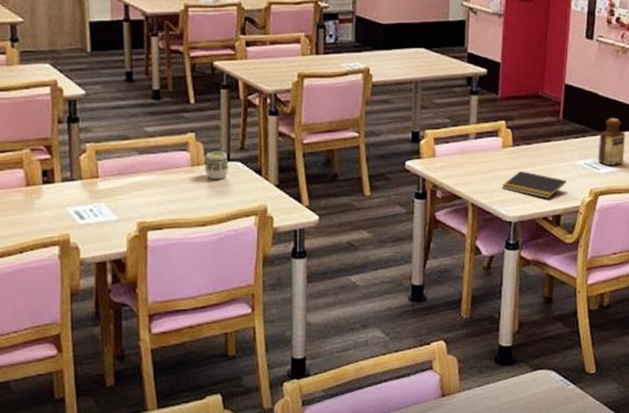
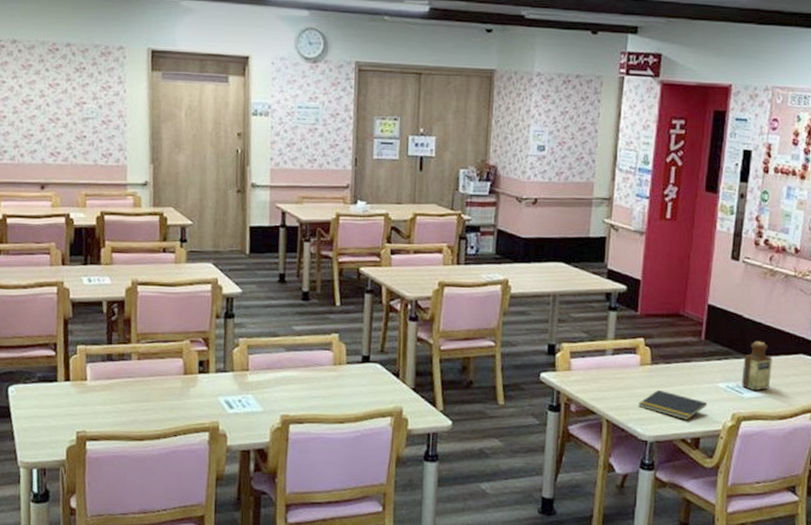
cup: present [205,151,229,180] -> none [346,352,369,380]

